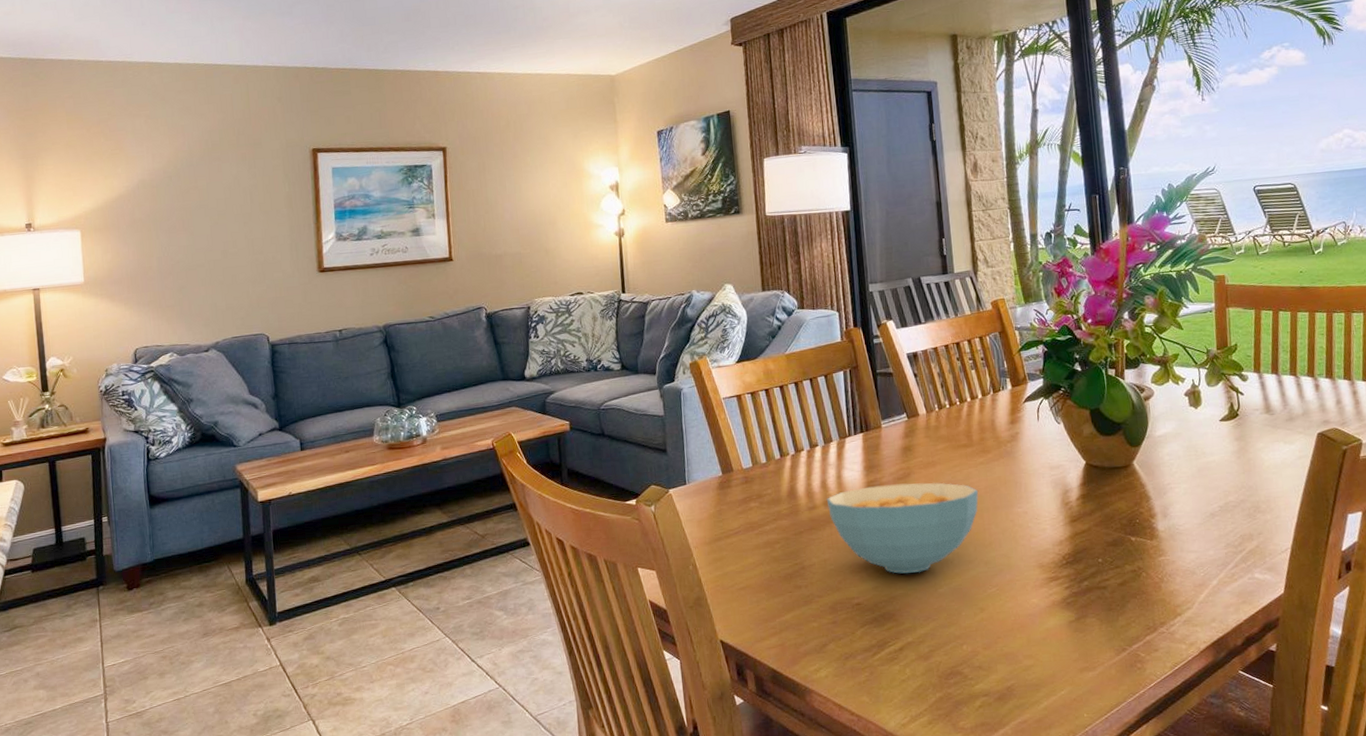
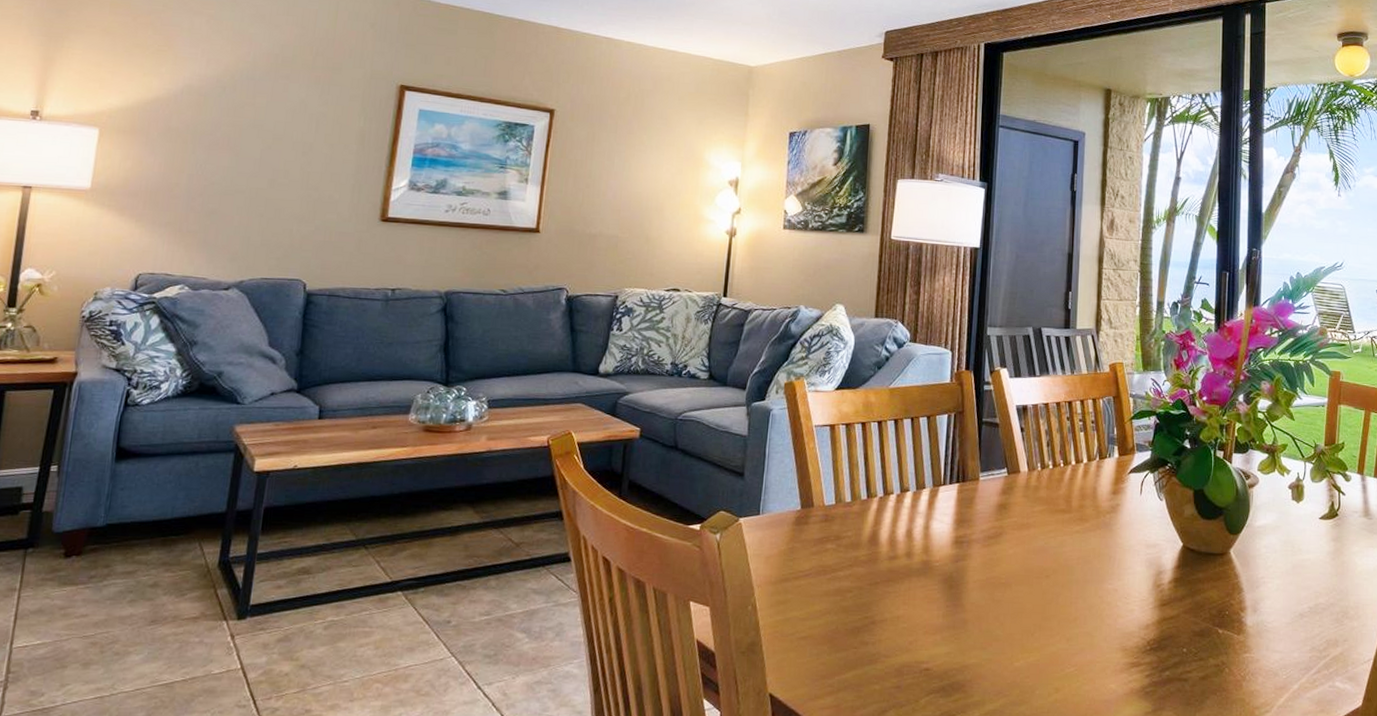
cereal bowl: present [826,482,979,574] -> none [909,542,1071,643]

